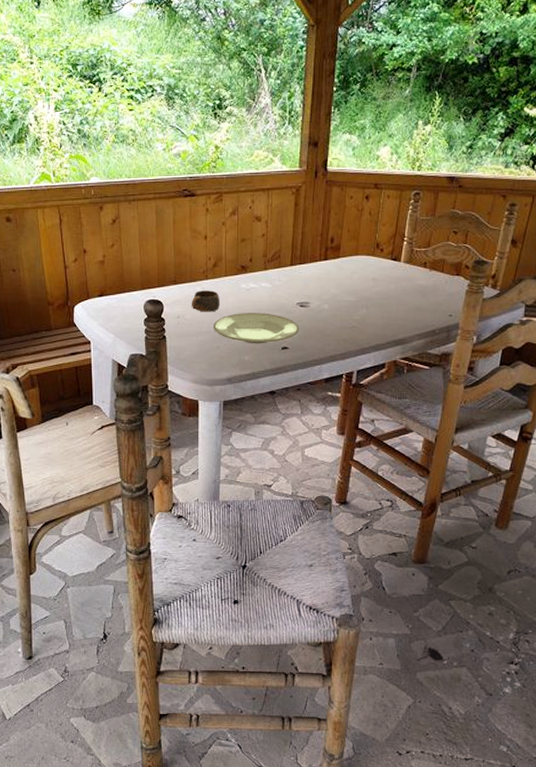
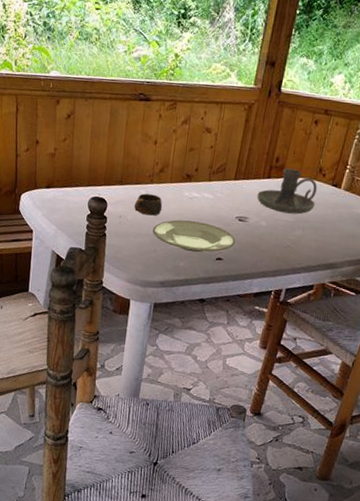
candle holder: none [316,248,376,293] -> present [257,168,317,215]

